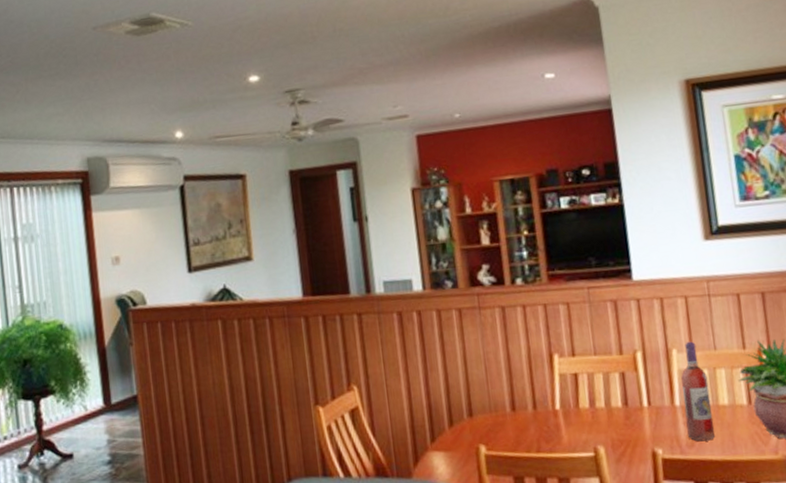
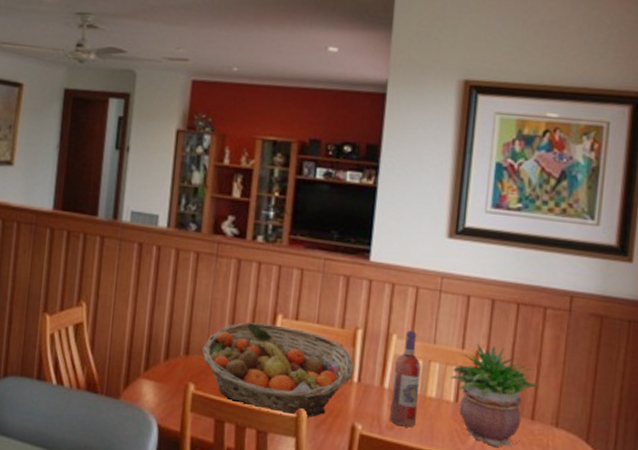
fruit basket: none [485,365,642,457] -> present [202,322,354,417]

